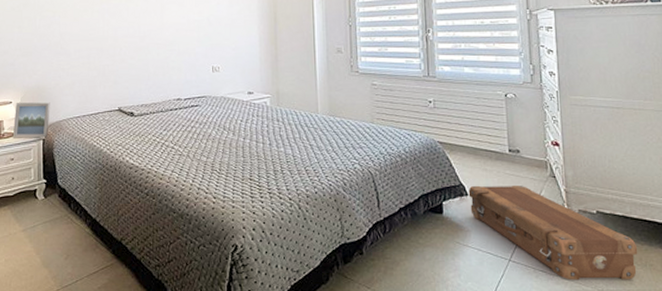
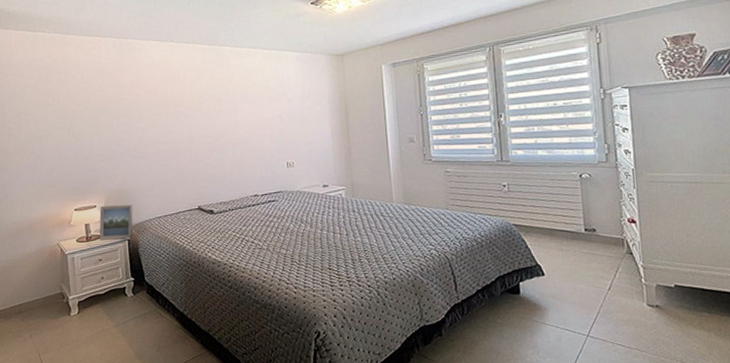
suitcase: present [468,185,638,281] -> none [545,263,717,353]

